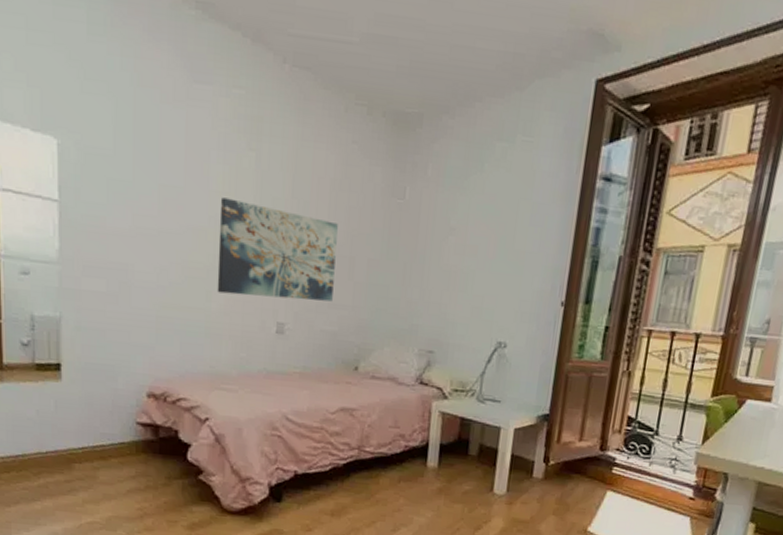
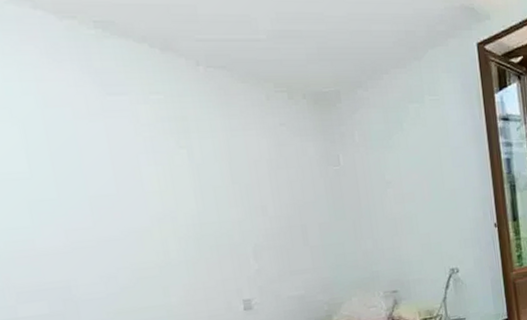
wall art: present [217,197,338,302] -> none [159,195,293,286]

